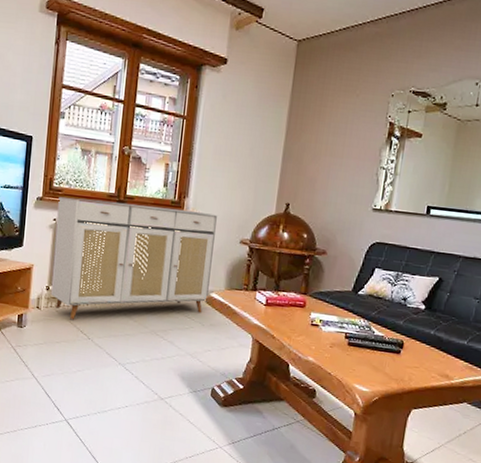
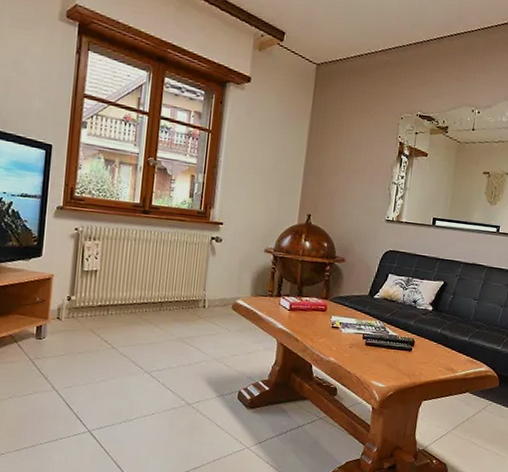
sideboard: present [50,196,217,319] -> none [72,205,242,329]

